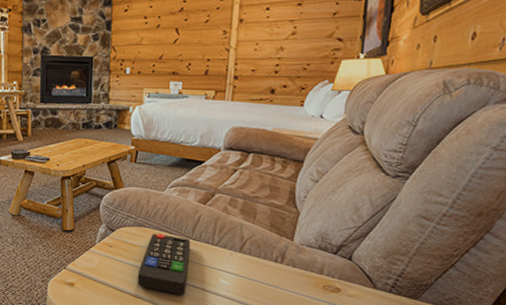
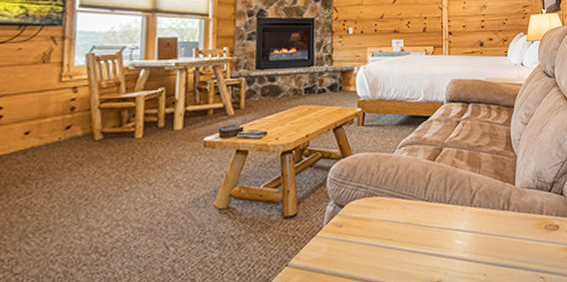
remote control: present [137,233,191,295] -> none [371,200,425,269]

